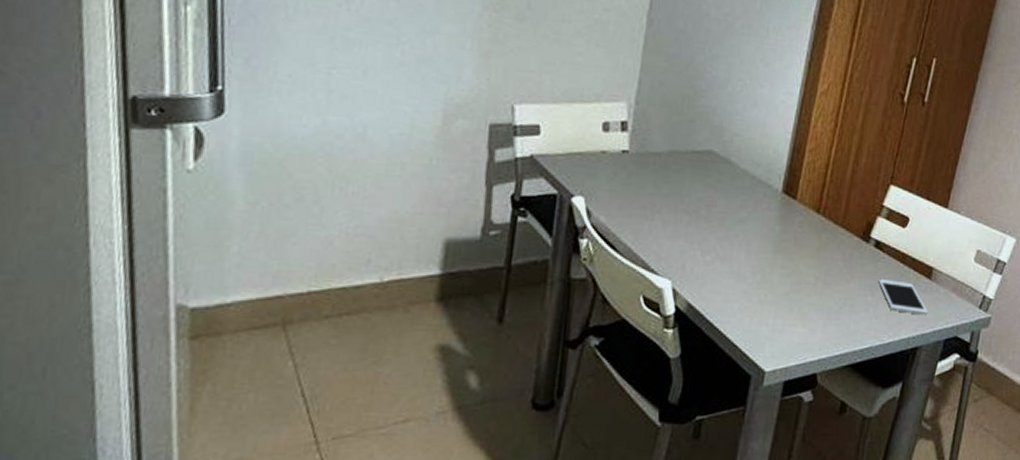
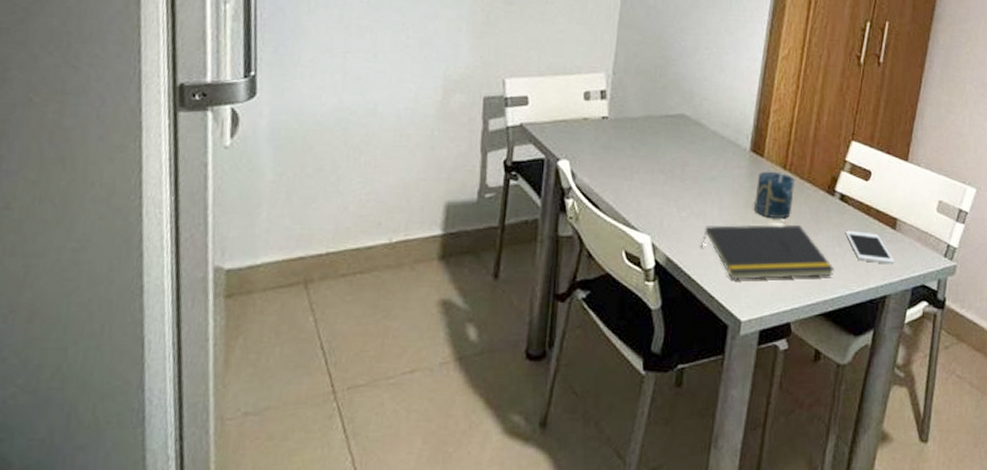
notepad: none [726,270,865,329] -> present [701,224,834,280]
cup: none [784,214,828,265] -> present [755,171,795,218]

